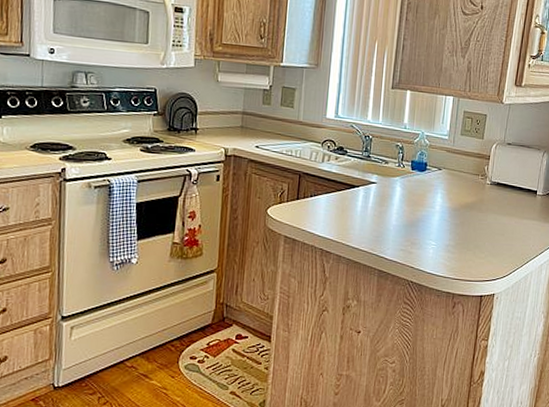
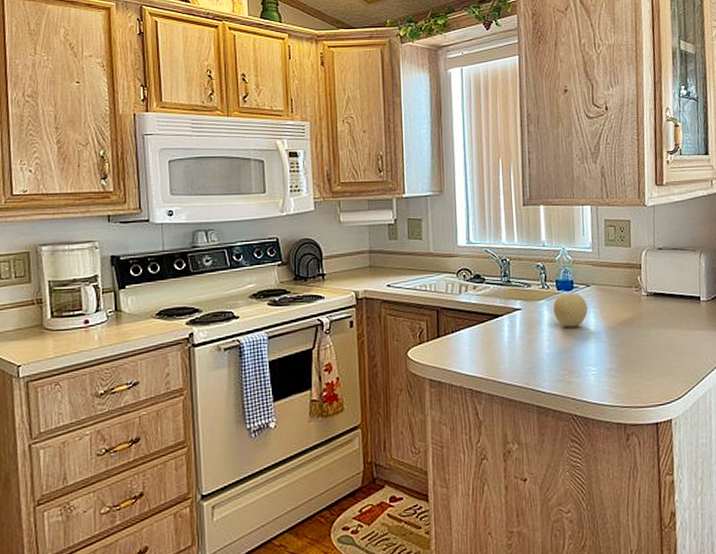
fruit: none [405,173,437,205] -> present [553,293,588,327]

